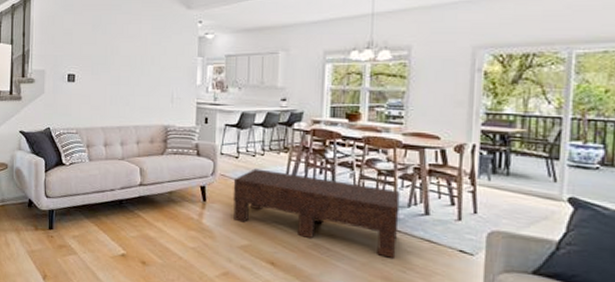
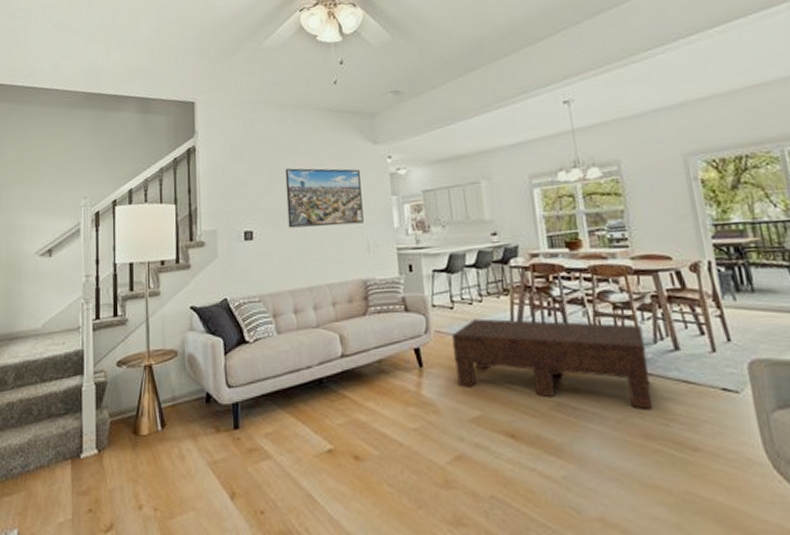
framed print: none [106,23,173,78] -> present [285,168,364,228]

